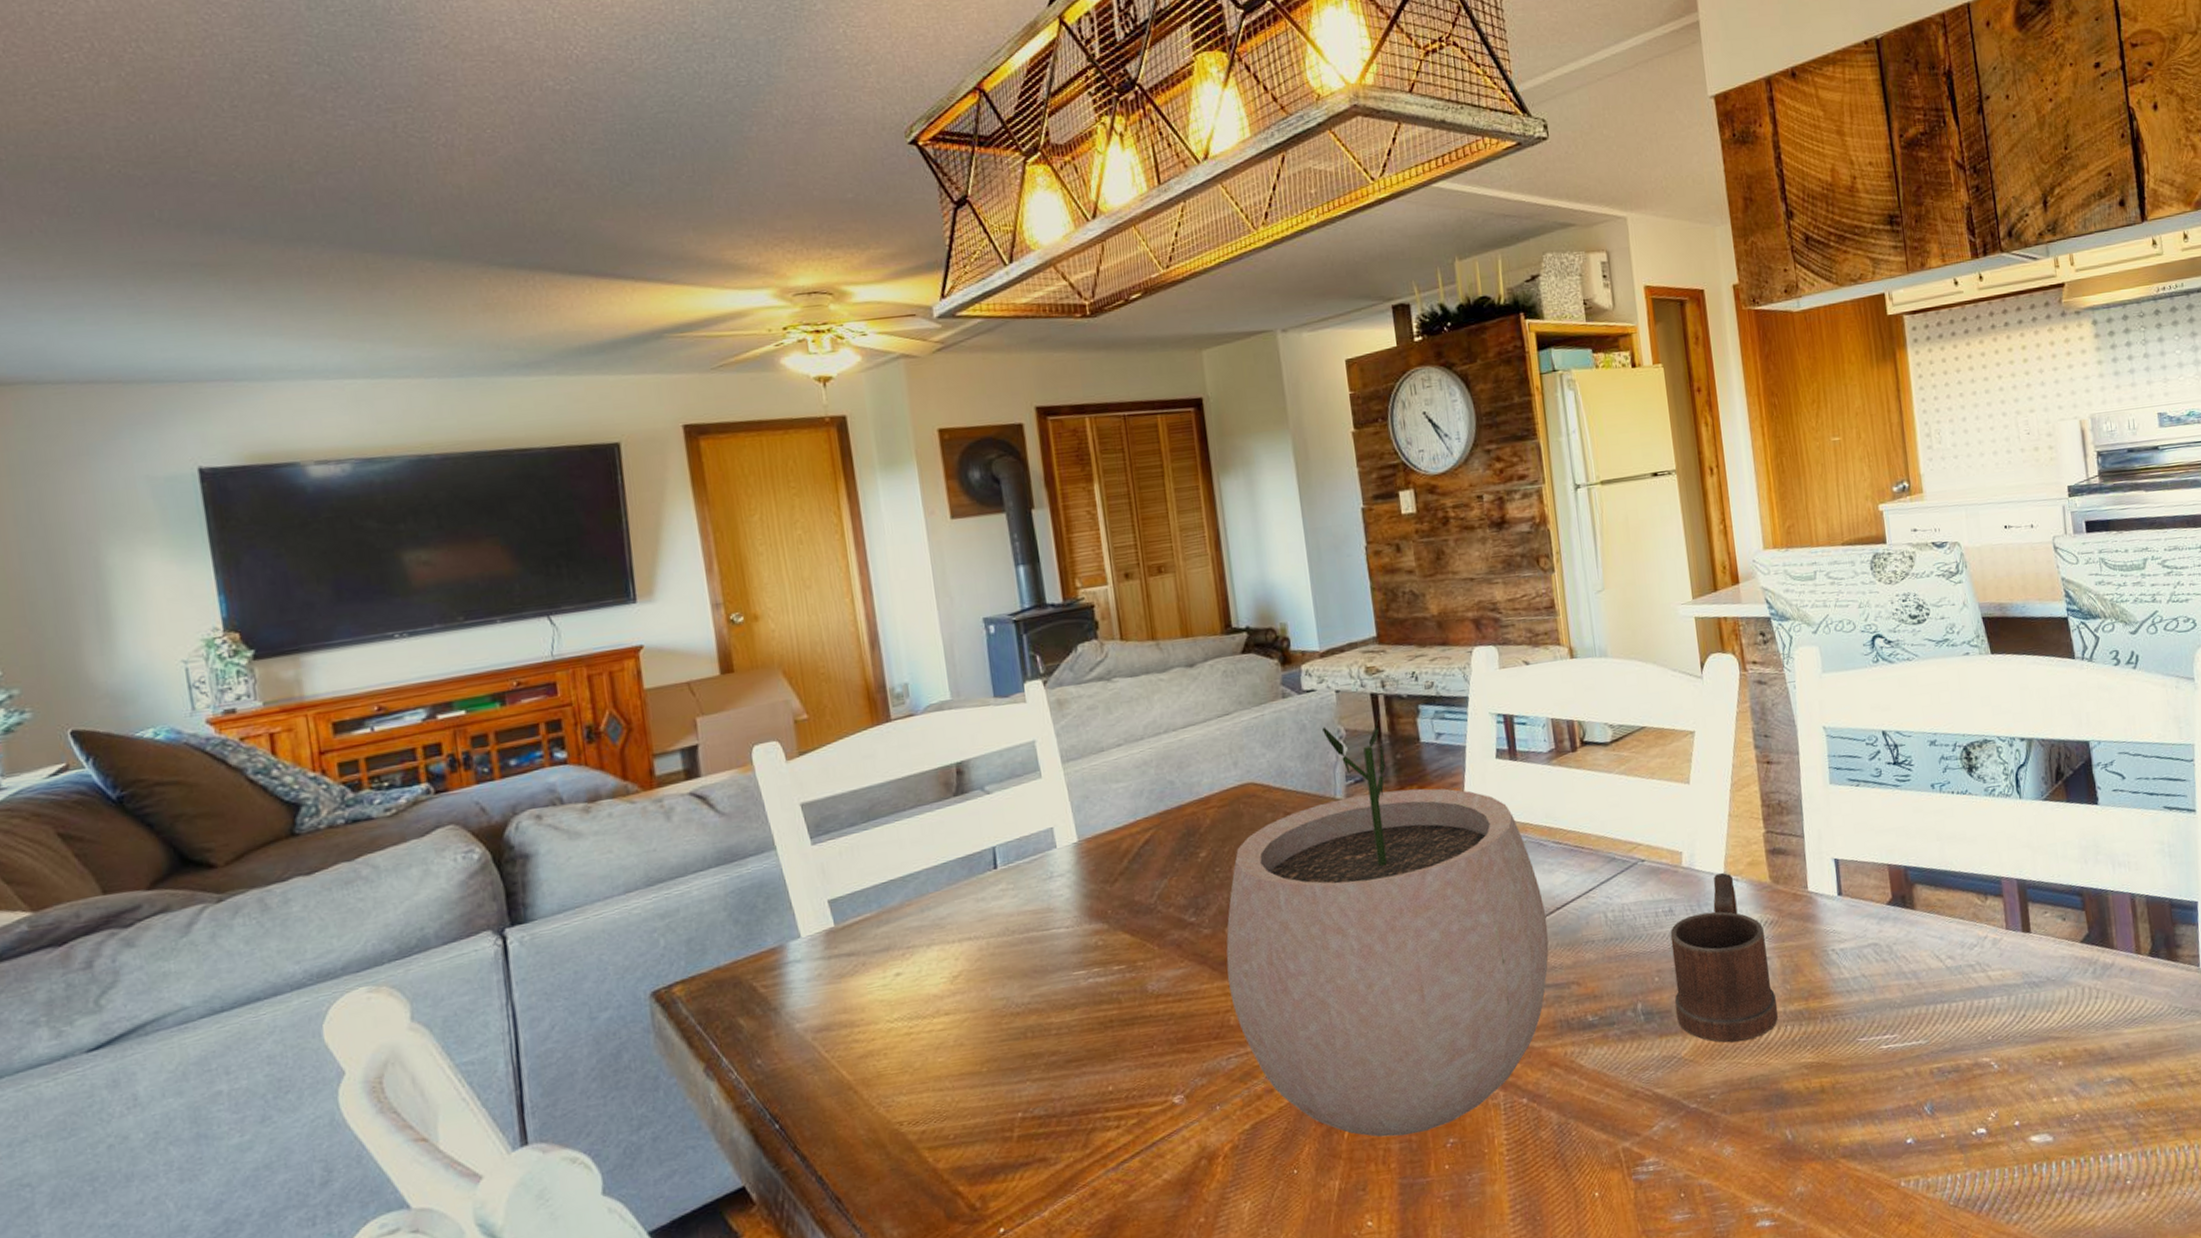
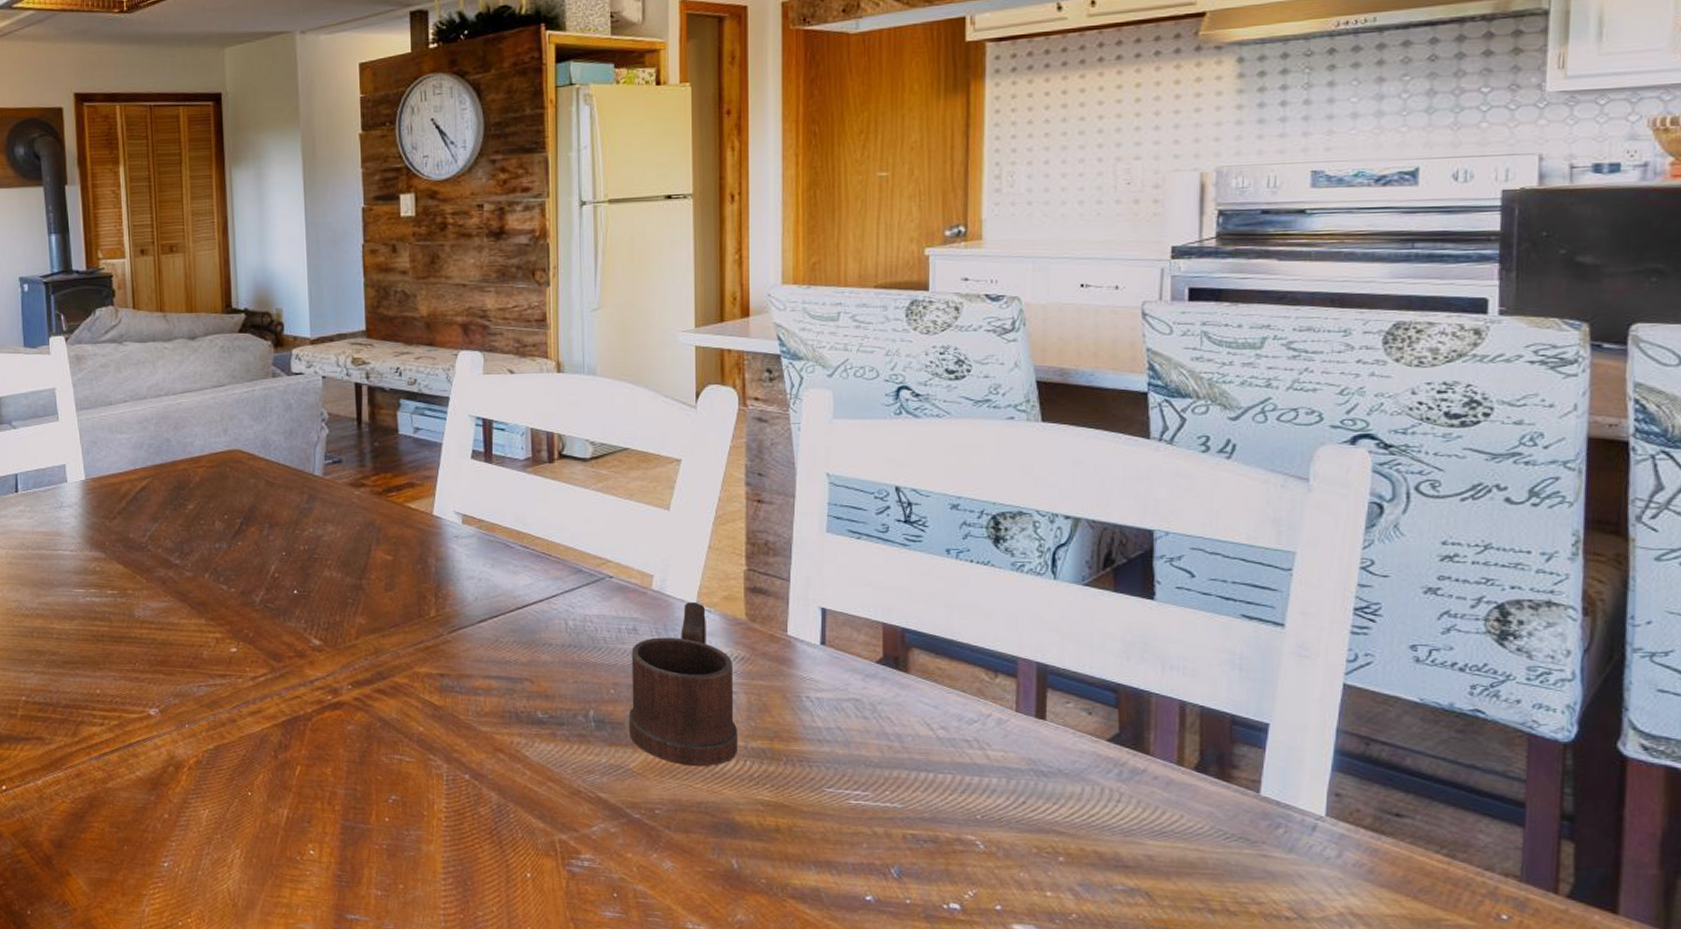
plant pot: present [1226,714,1549,1137] -> none [204,403,507,784]

